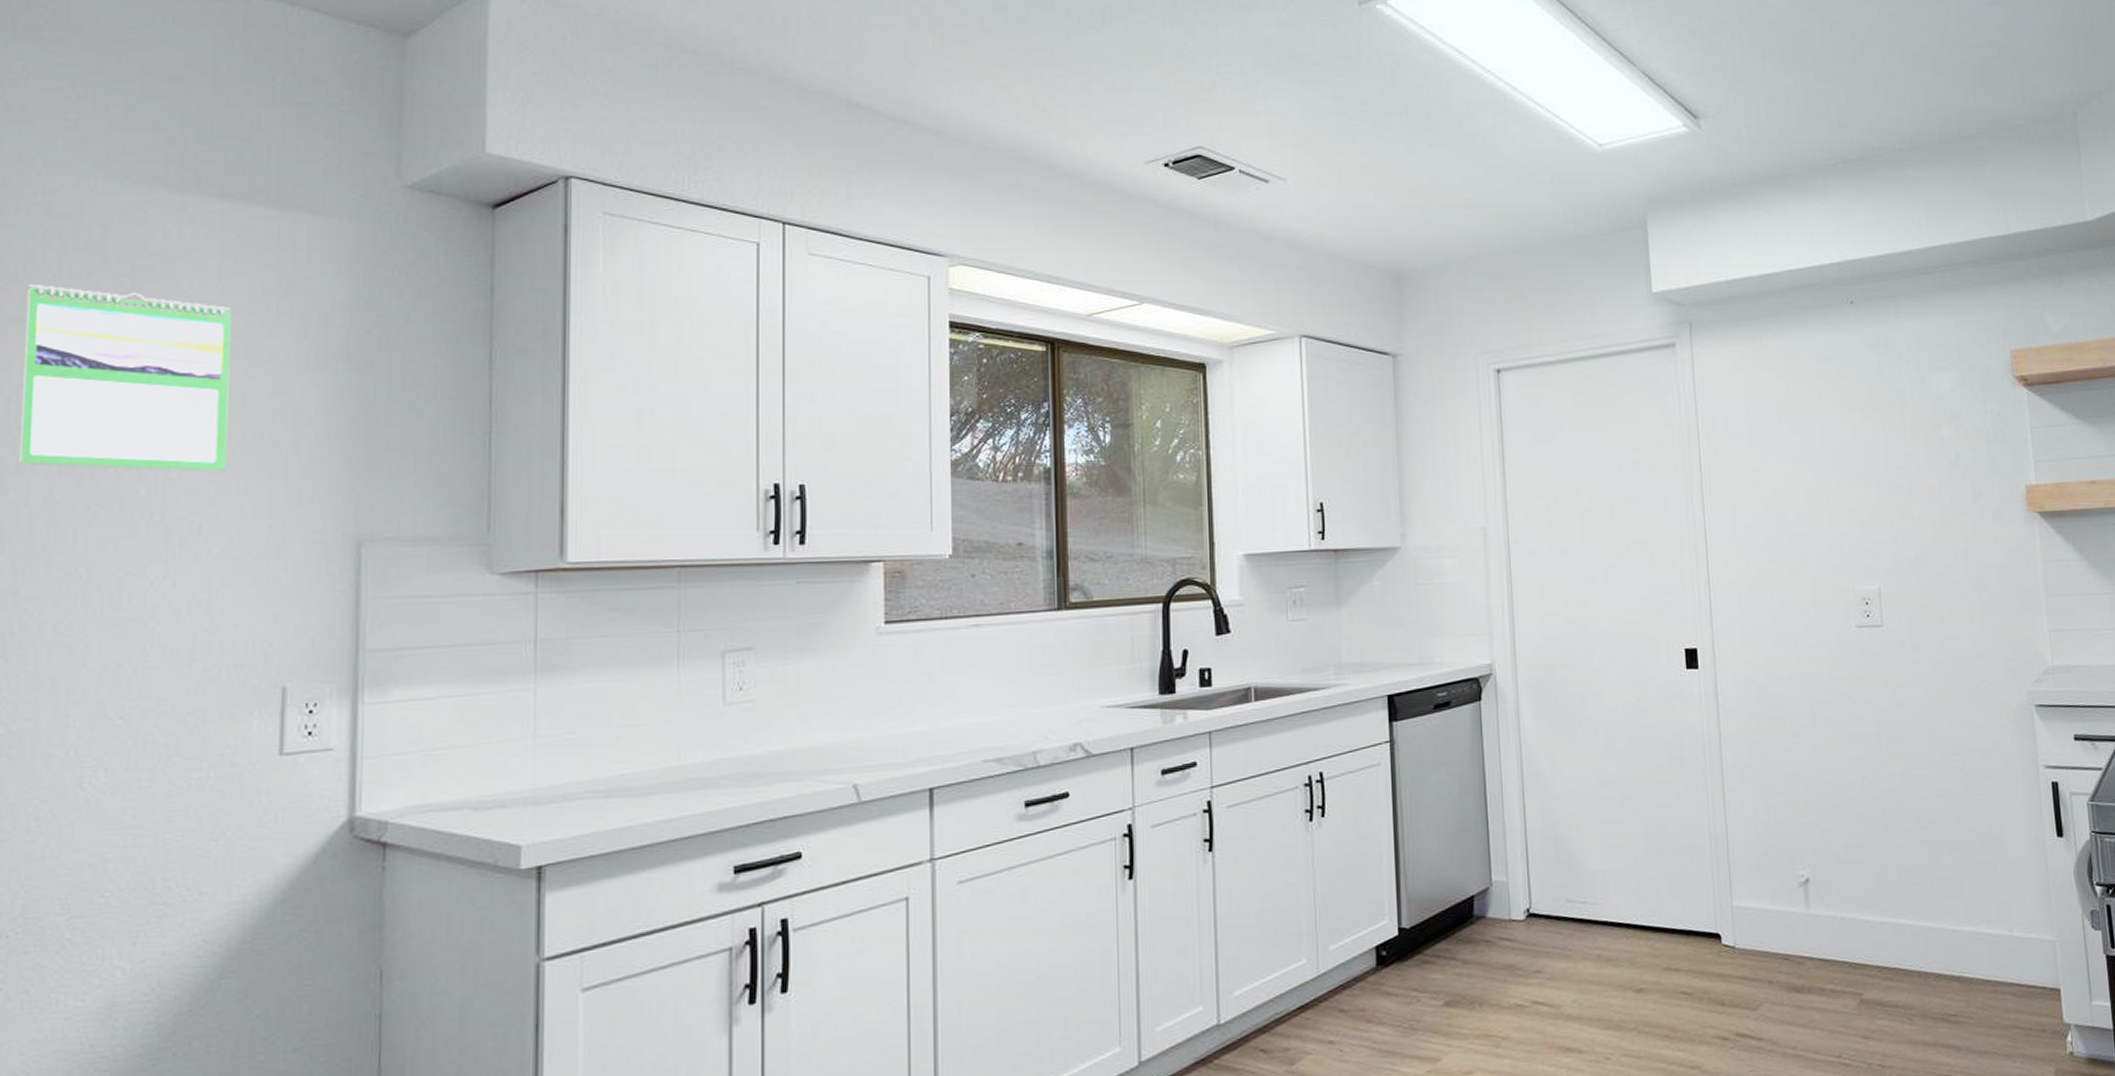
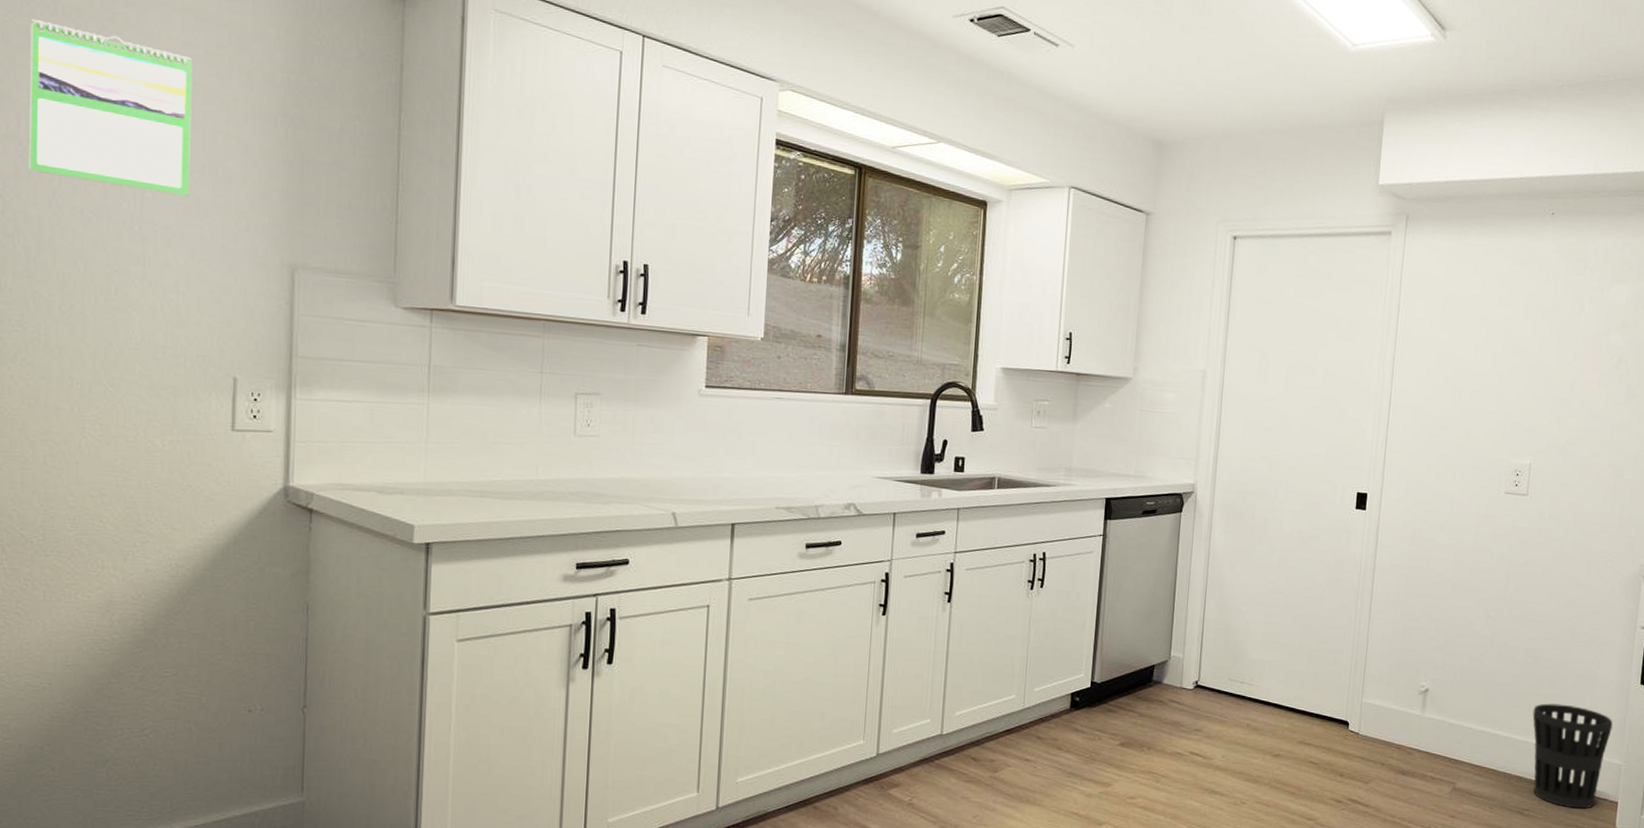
wastebasket: none [1937,874,2036,1005] -> present [1532,703,1614,809]

